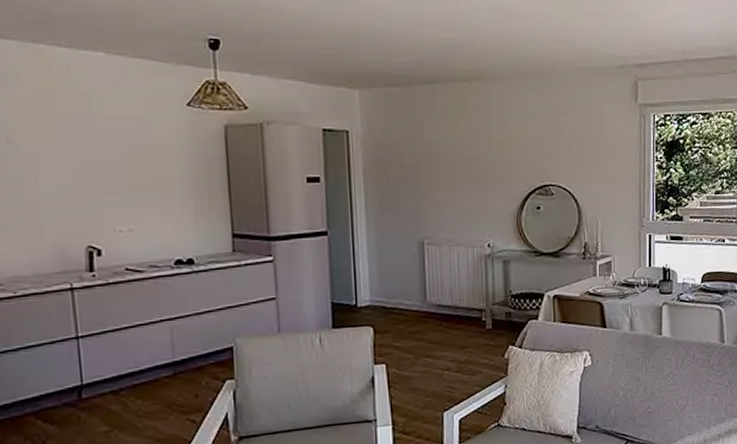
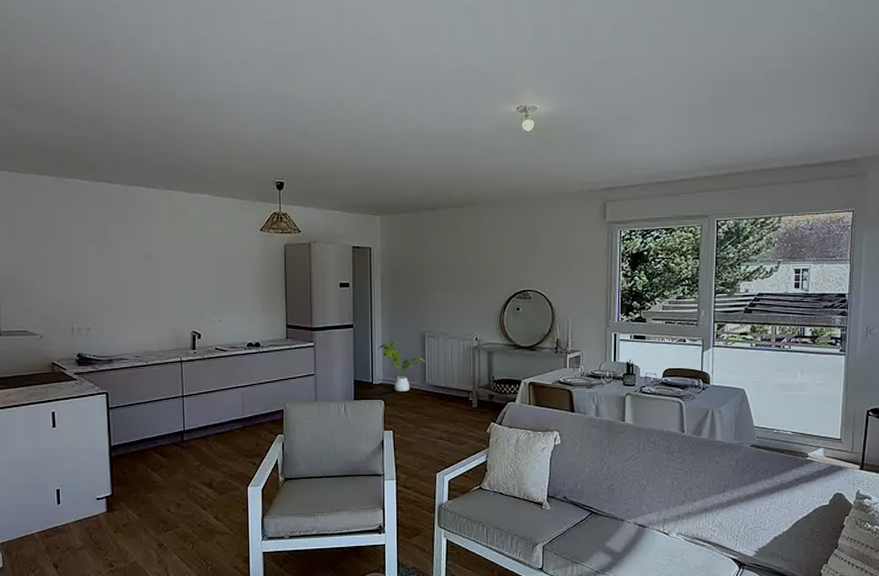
house plant: none [363,251,426,315] -> present [378,341,426,391]

